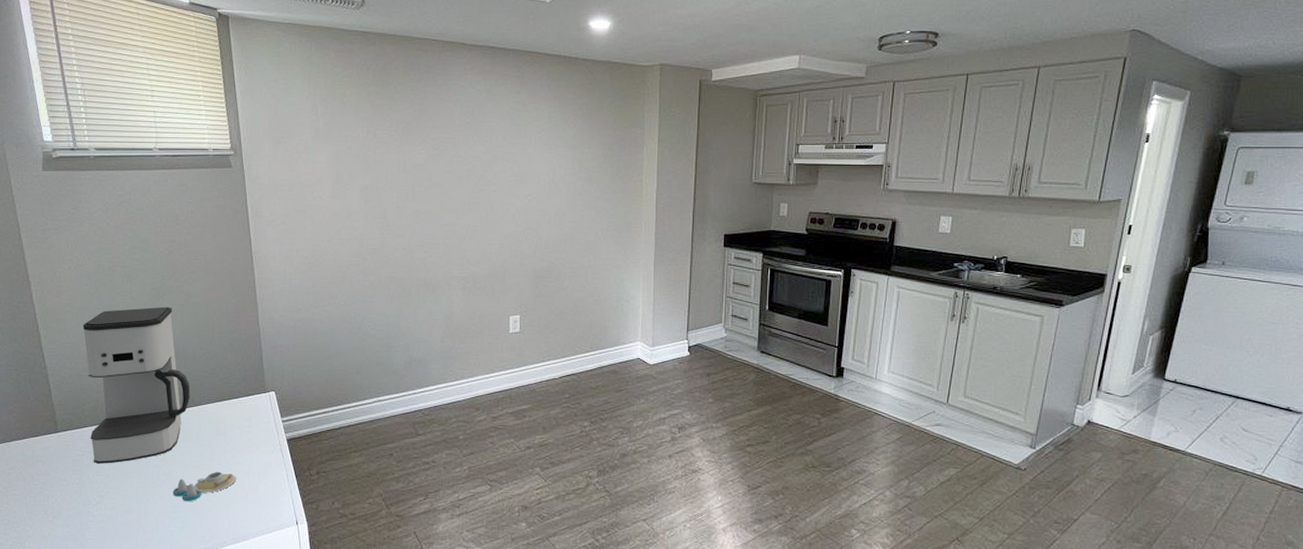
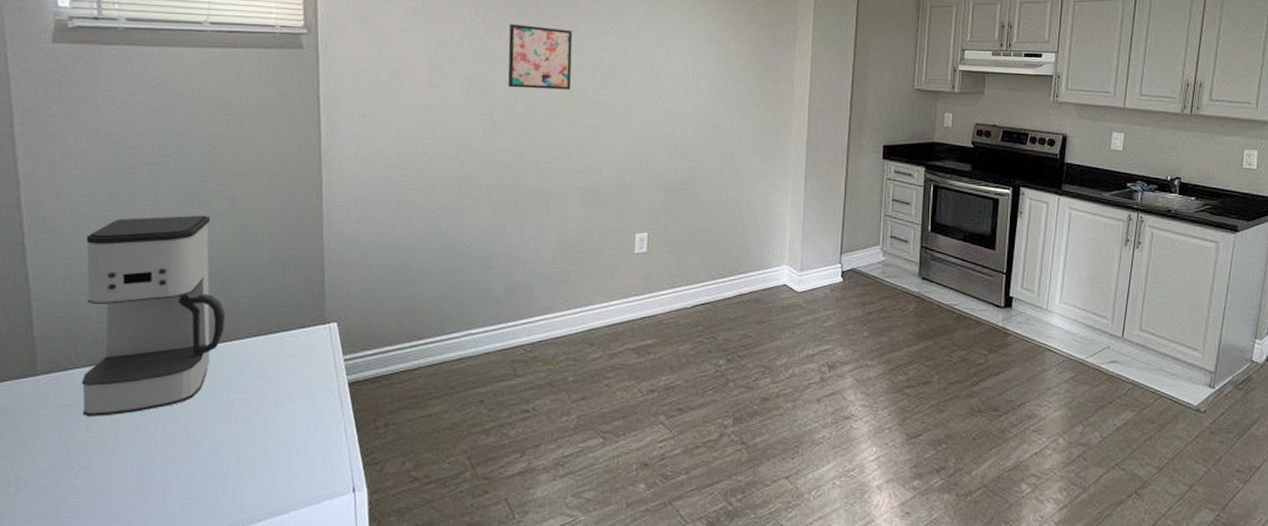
salt and pepper shaker set: present [173,471,237,502] -> none [189,424,279,465]
wall art: none [396,139,450,194] -> present [507,24,573,90]

